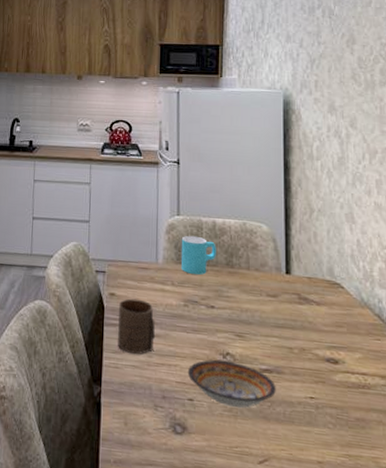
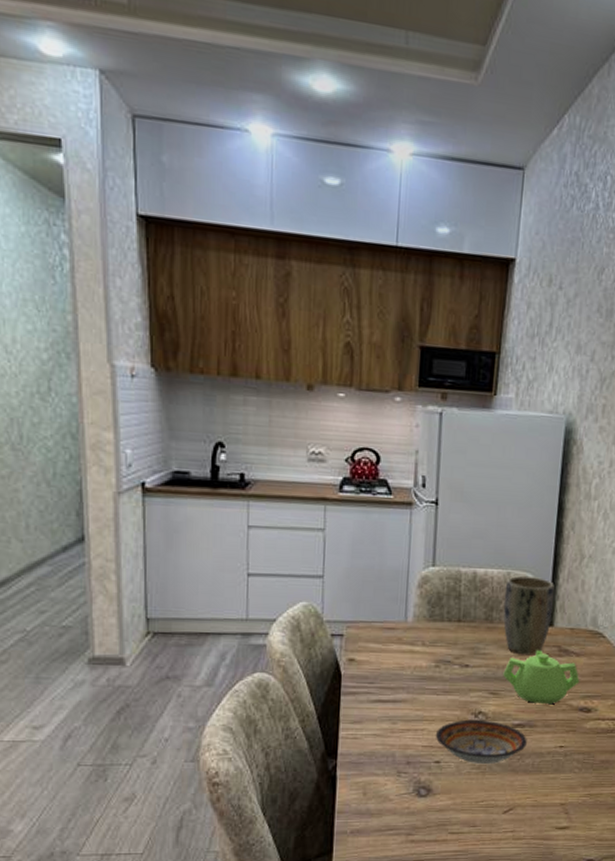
cup: present [117,298,155,355] -> none [356,663,401,723]
cup: present [181,235,216,275] -> none [434,588,476,633]
plant pot: none [242,226,288,301] -> present [503,576,555,655]
teapot: none [247,296,323,353] -> present [503,650,580,705]

